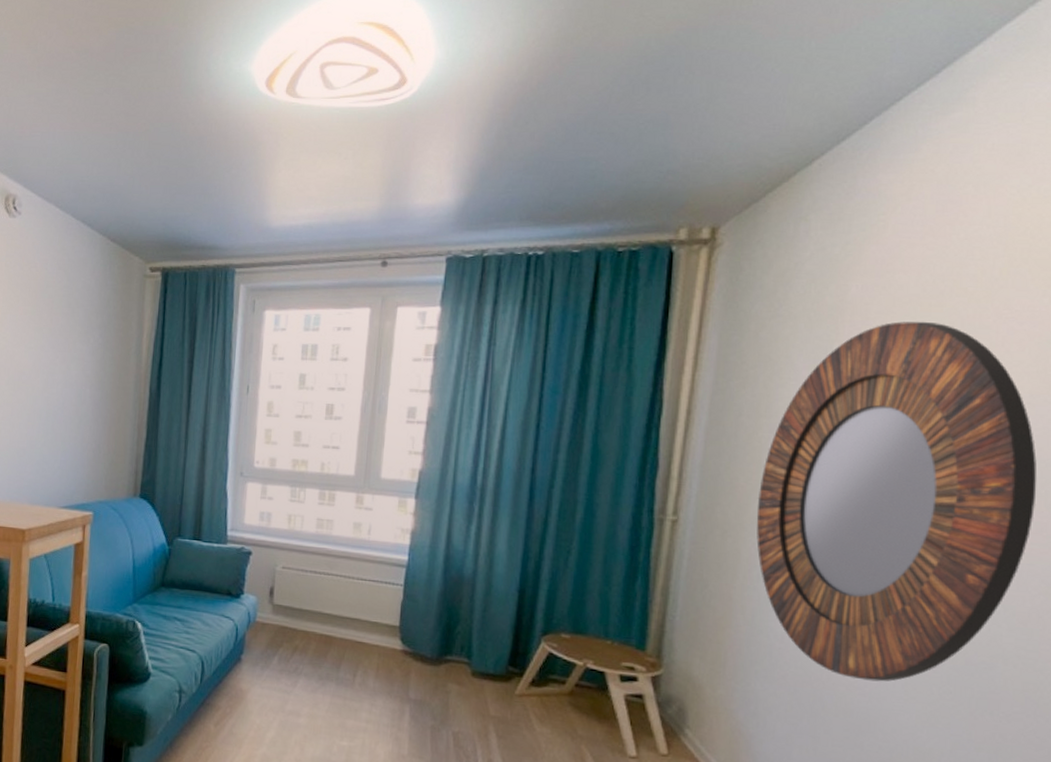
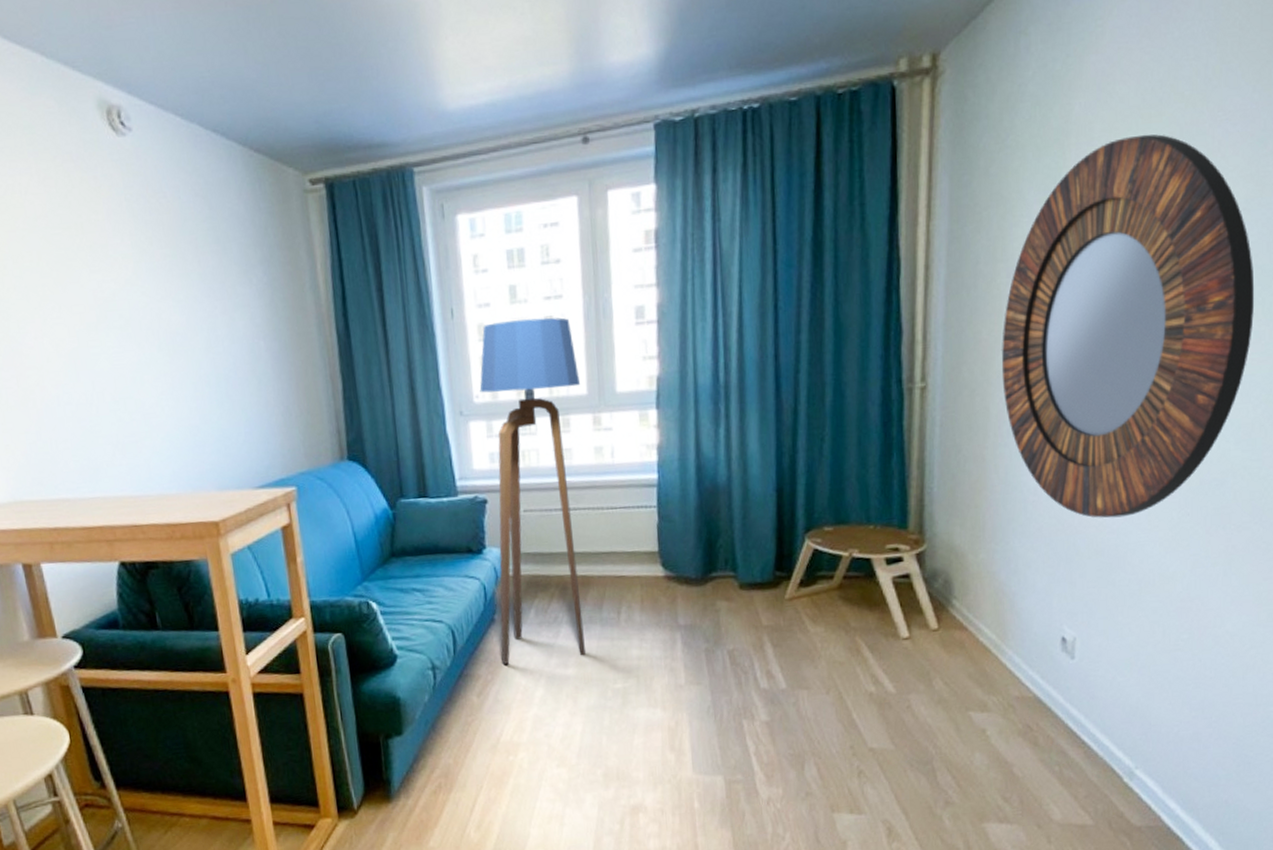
floor lamp: none [242,402,350,709] -> present [479,317,586,664]

